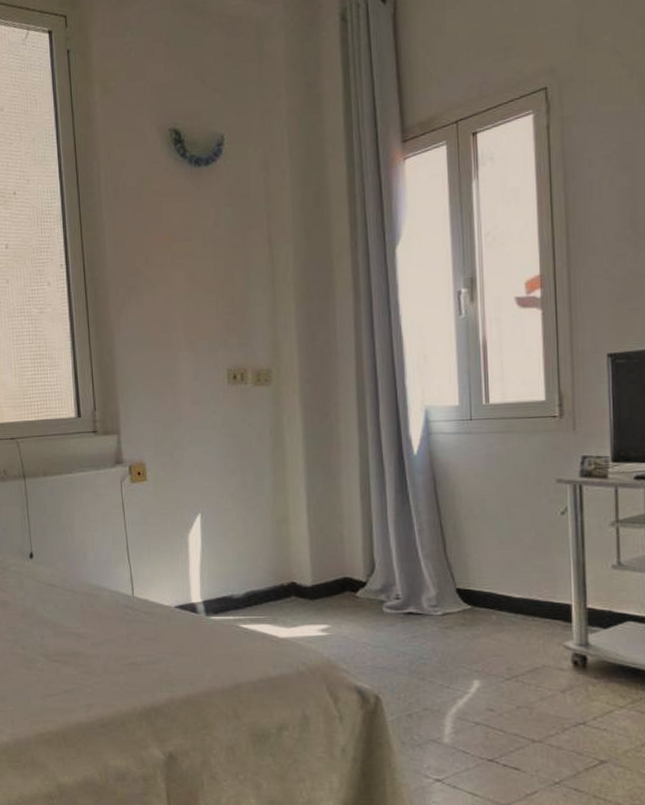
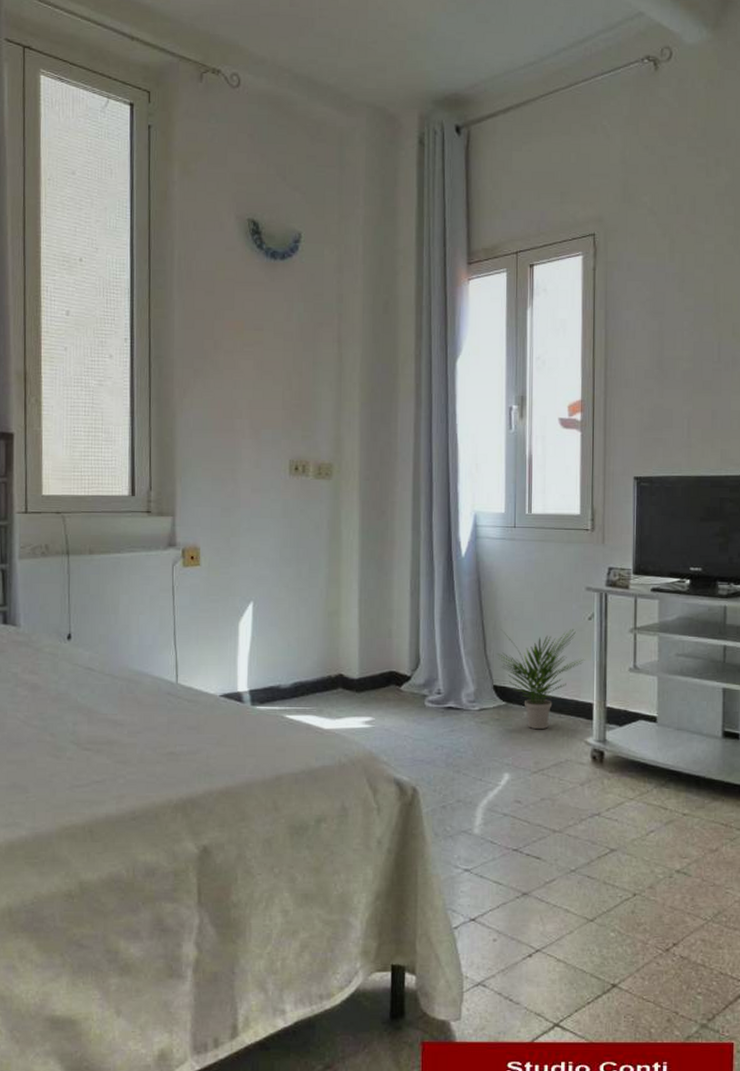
potted plant: none [459,525,559,634] -> present [497,629,585,730]

